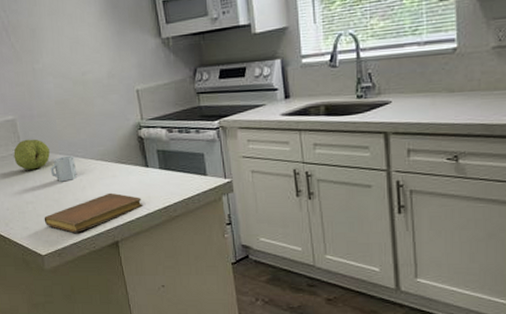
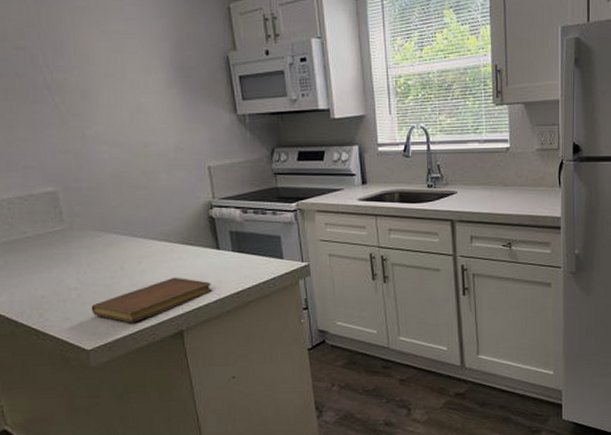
fruit: present [13,139,50,170] -> none [53,215,101,251]
cup: present [50,155,78,182] -> none [101,235,136,265]

